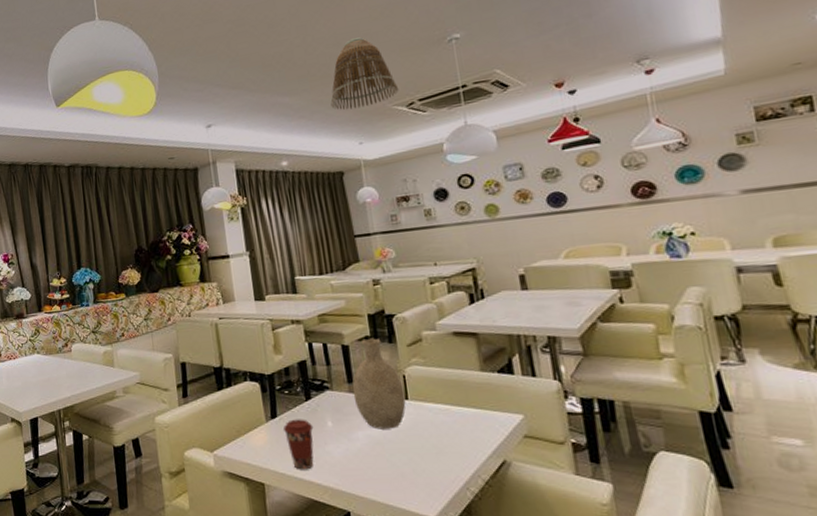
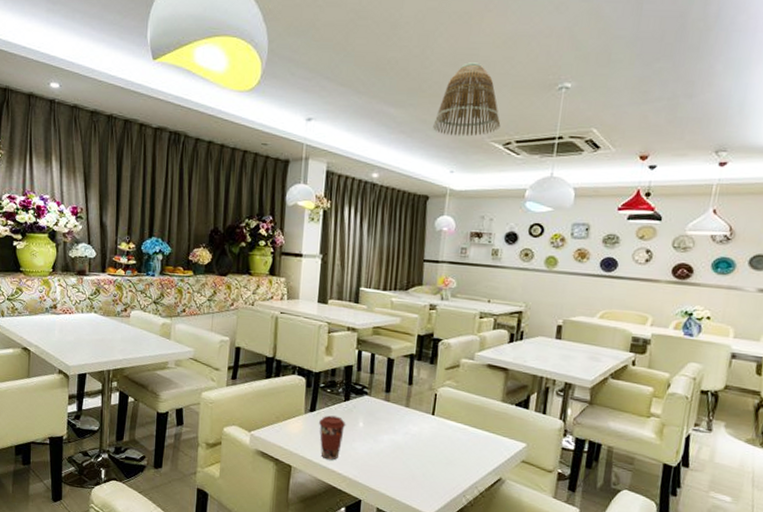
decorative vase: present [352,338,406,429] -> none [387,356,434,438]

